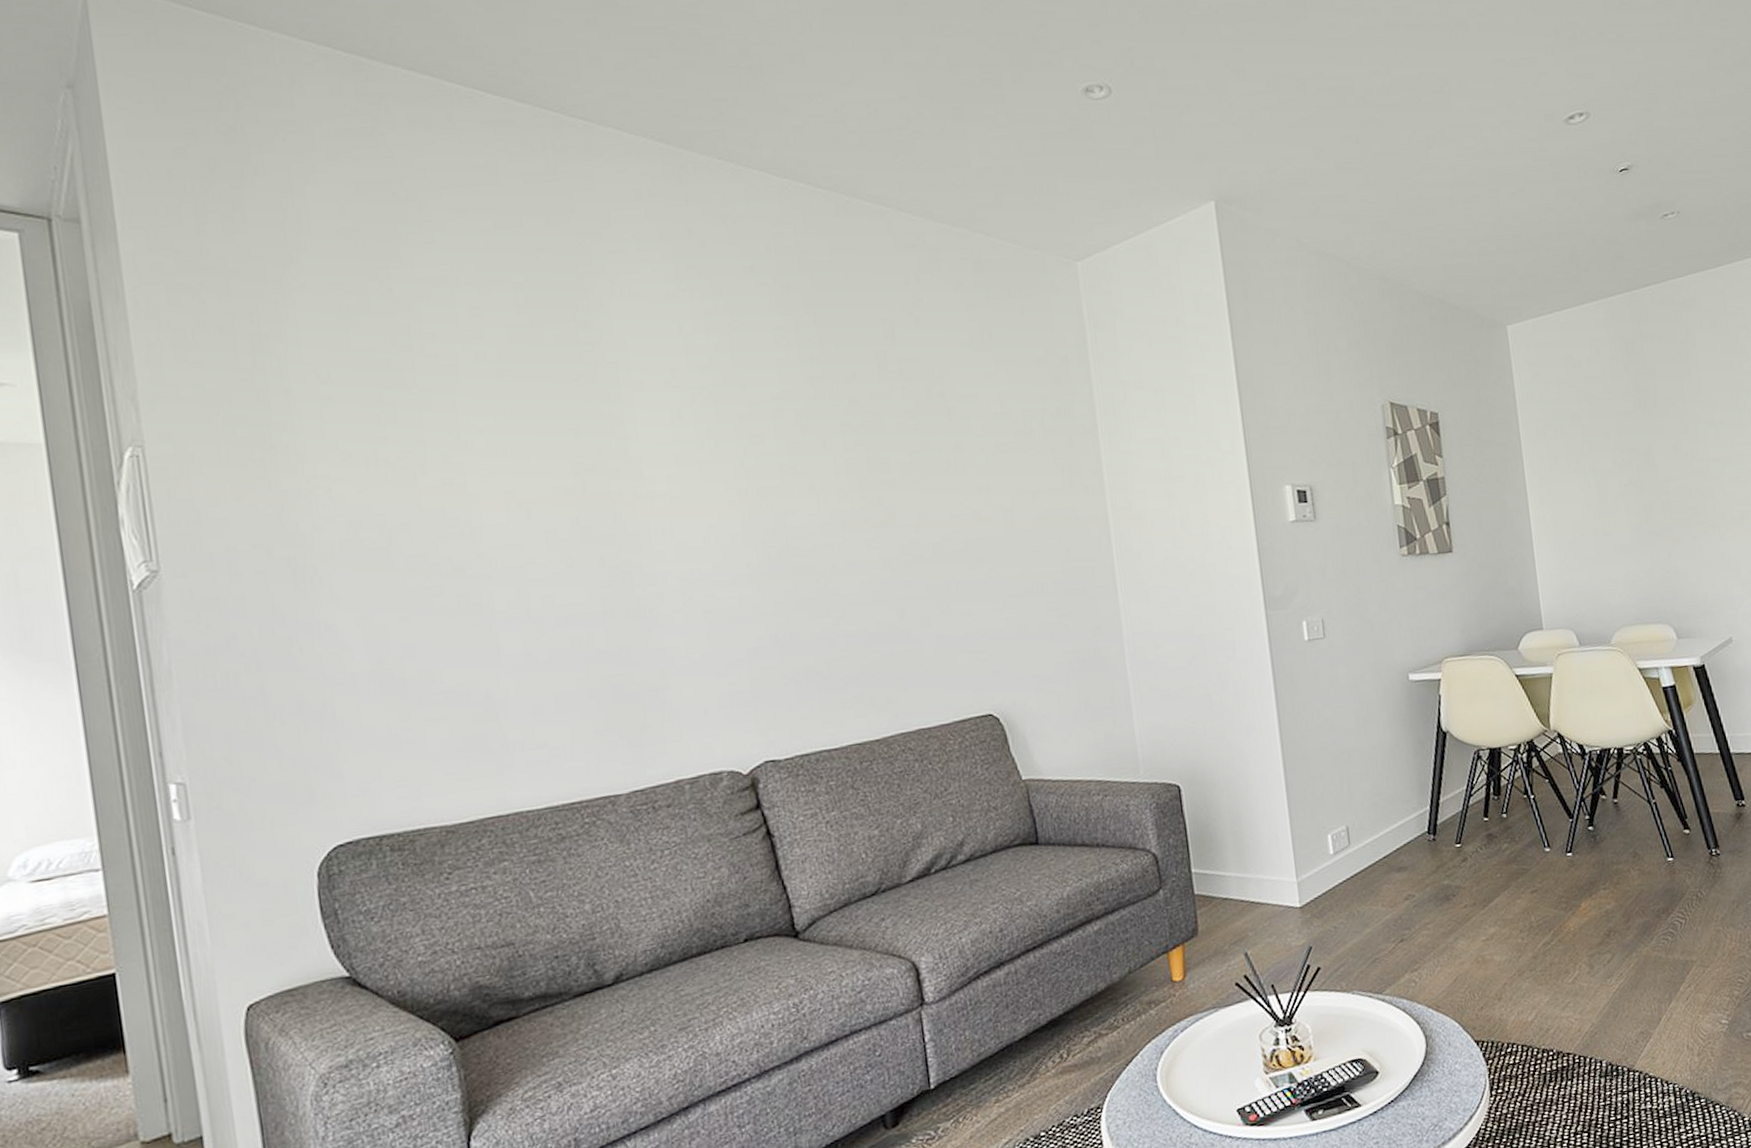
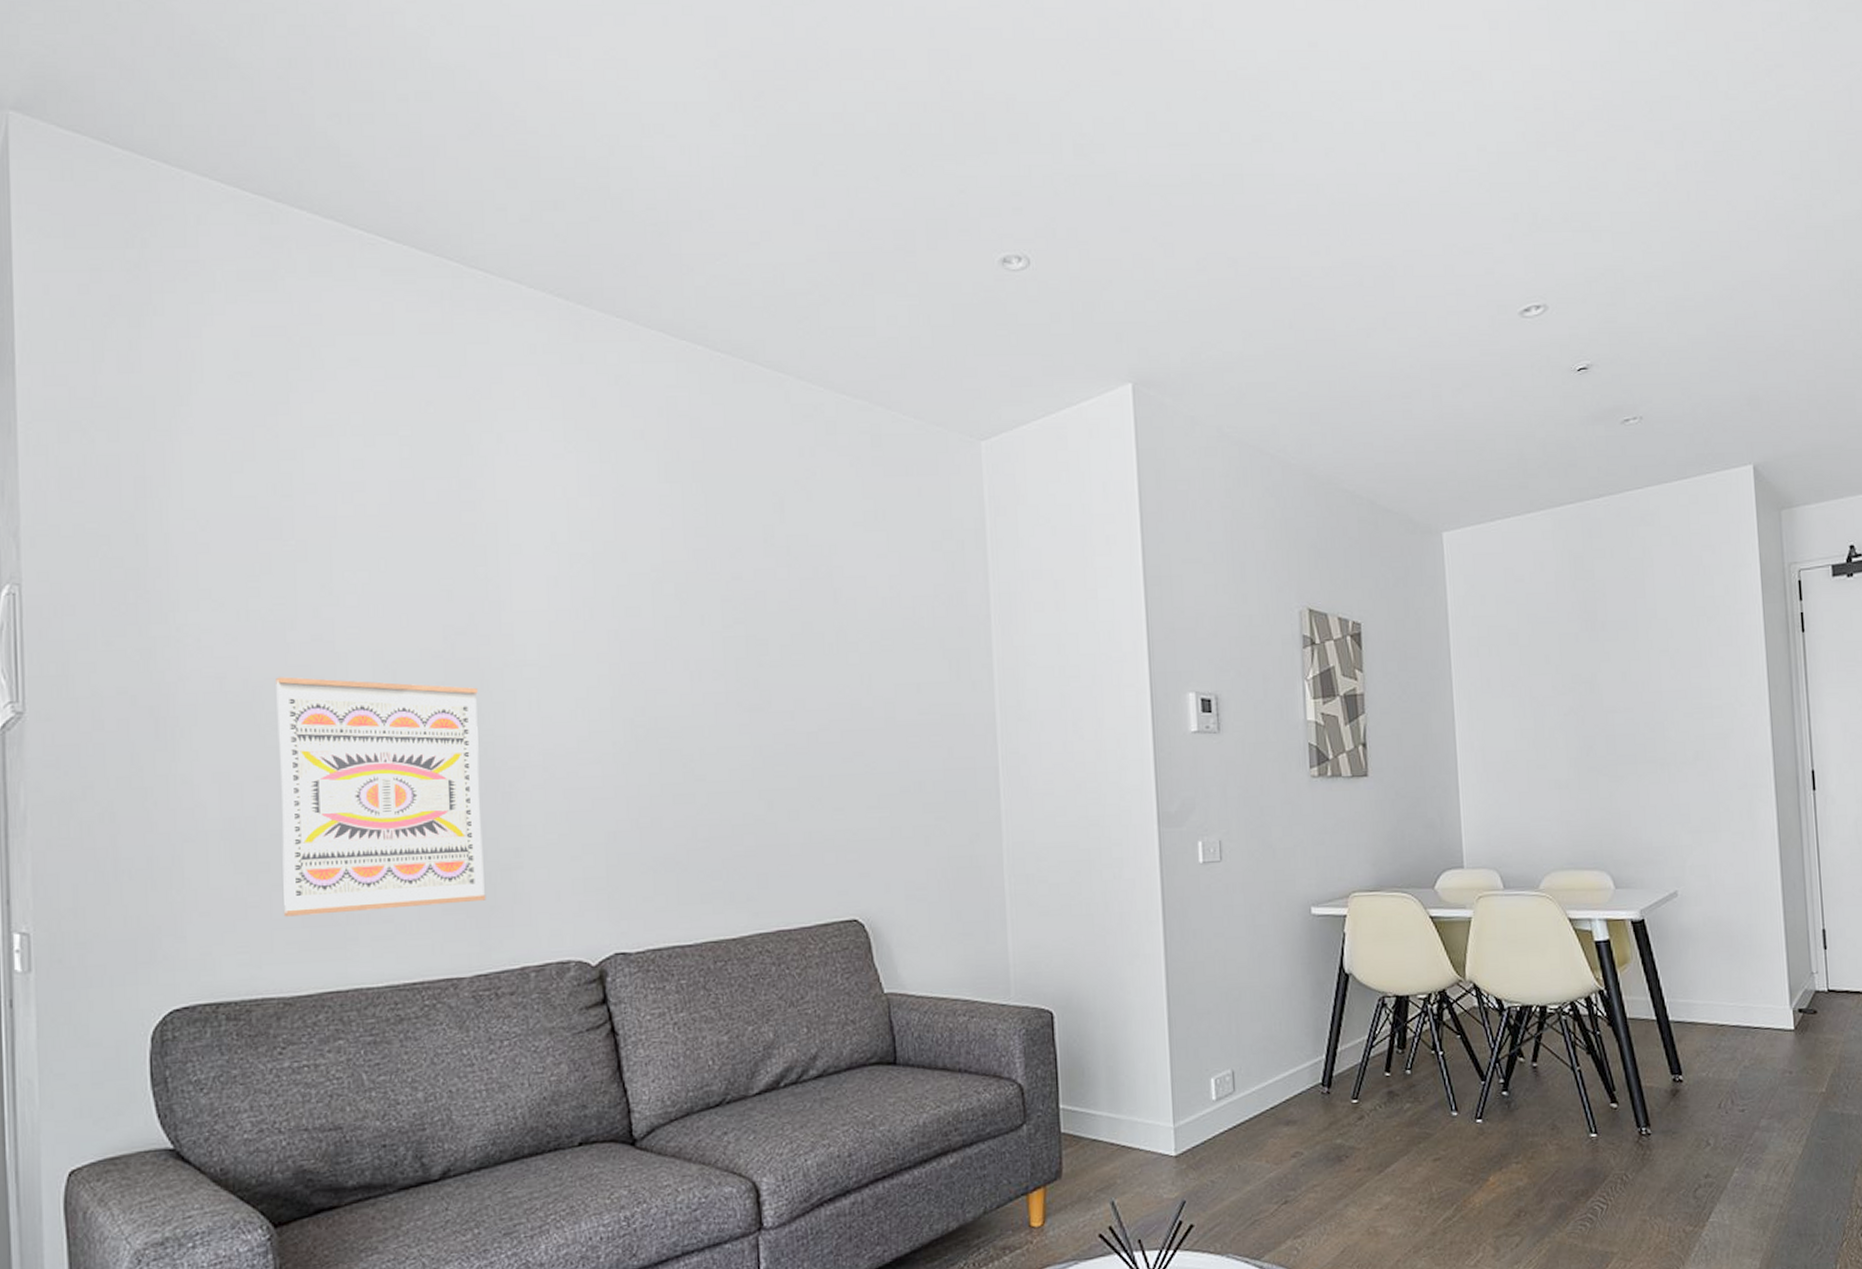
wall art: none [411,520,637,749] -> present [276,677,486,917]

